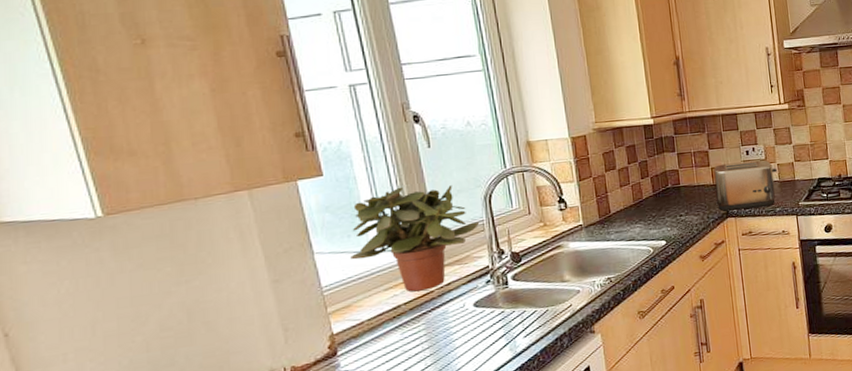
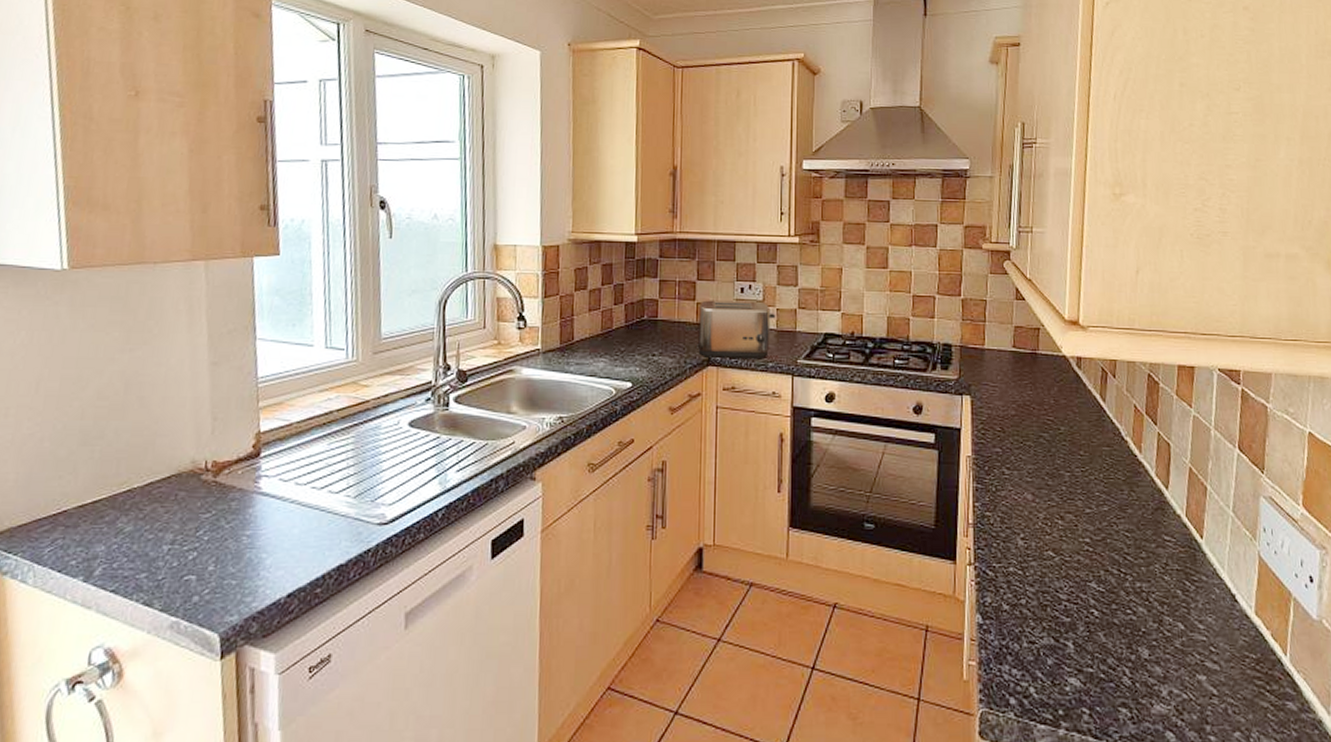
potted plant: present [350,185,480,292] -> none [291,278,430,398]

